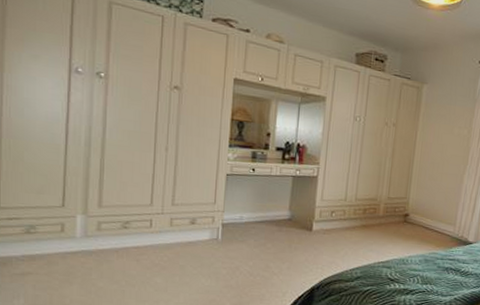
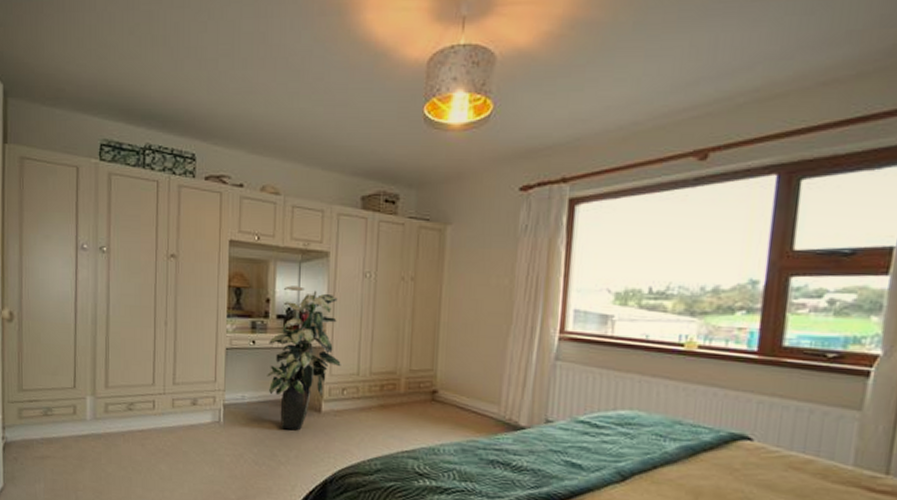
indoor plant: none [264,123,332,245] -> present [267,286,341,430]

